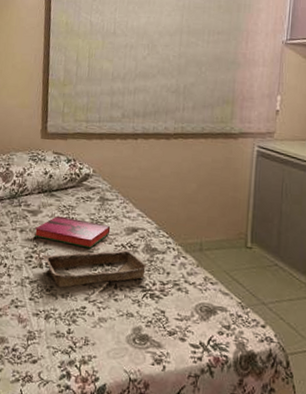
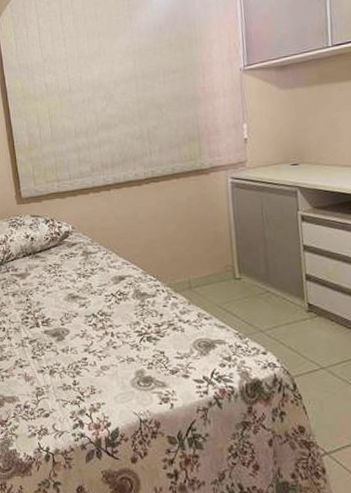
hardback book: present [34,215,111,249] -> none [25,275,99,302]
tray: present [44,249,148,288] -> none [39,298,141,343]

